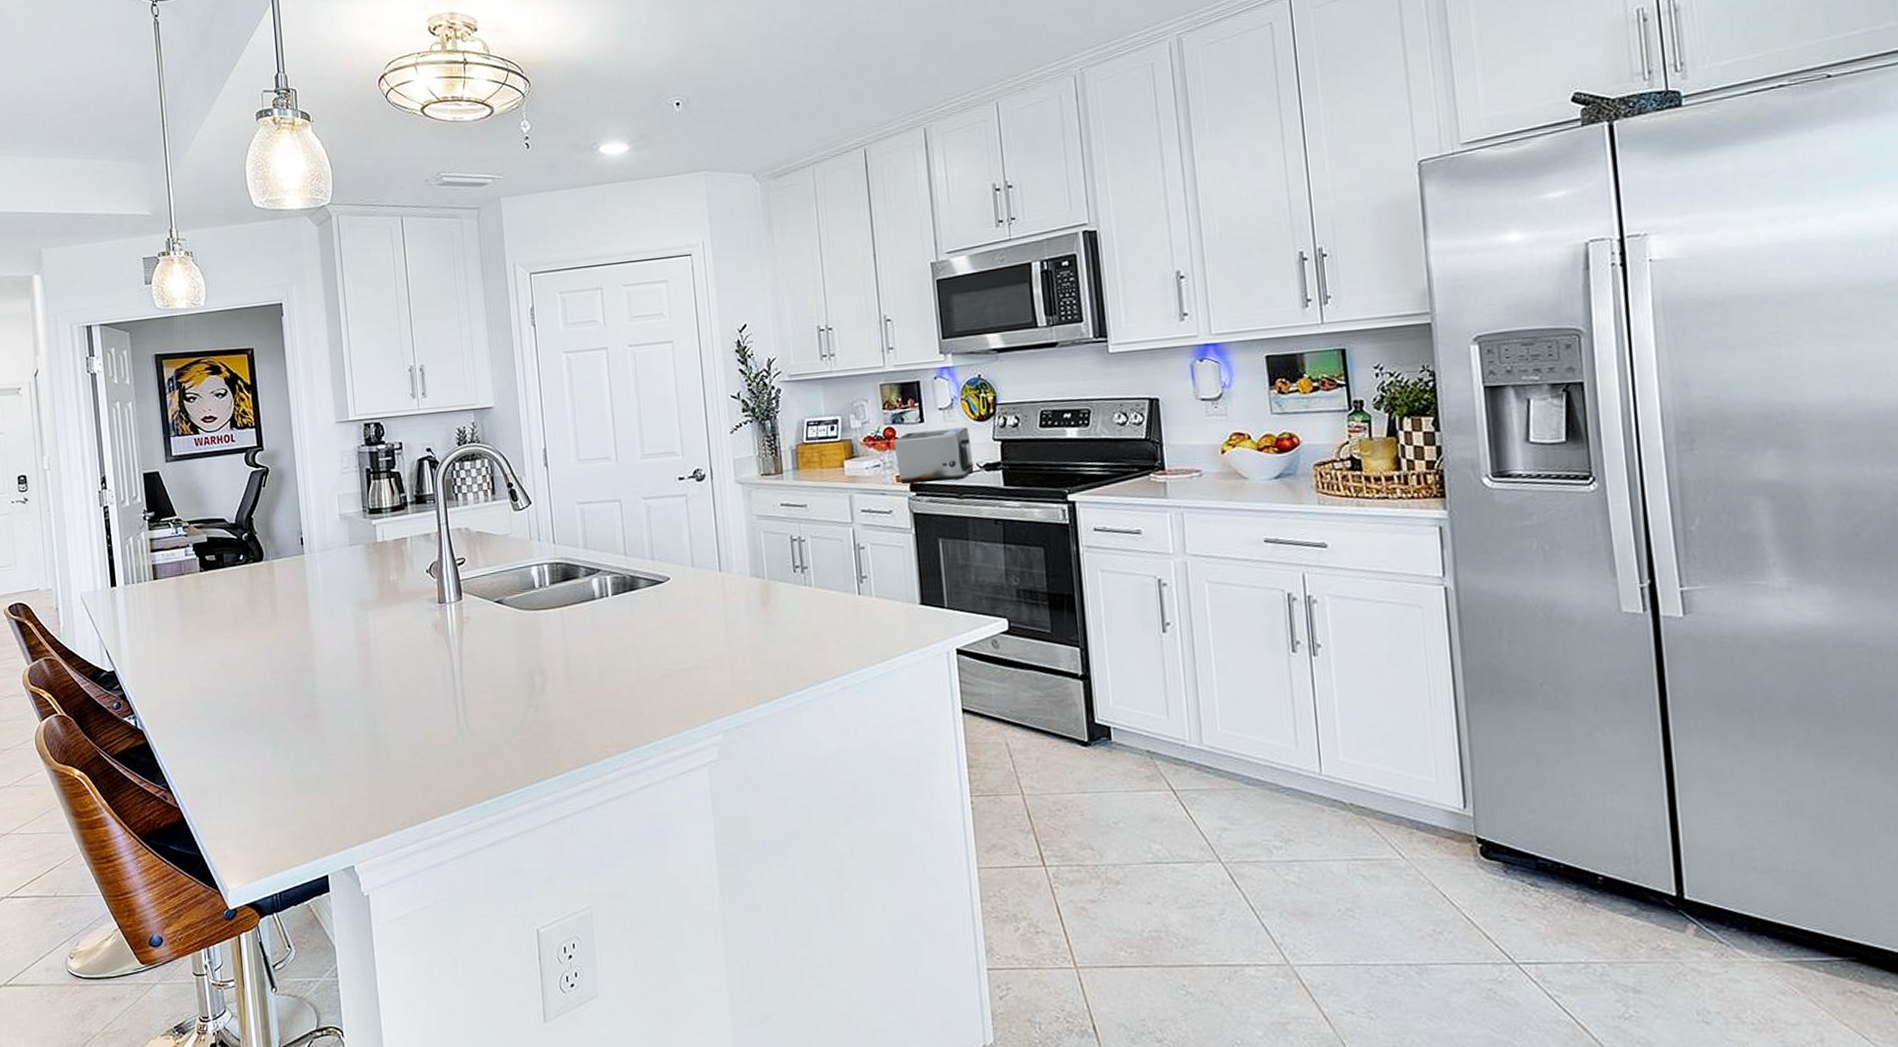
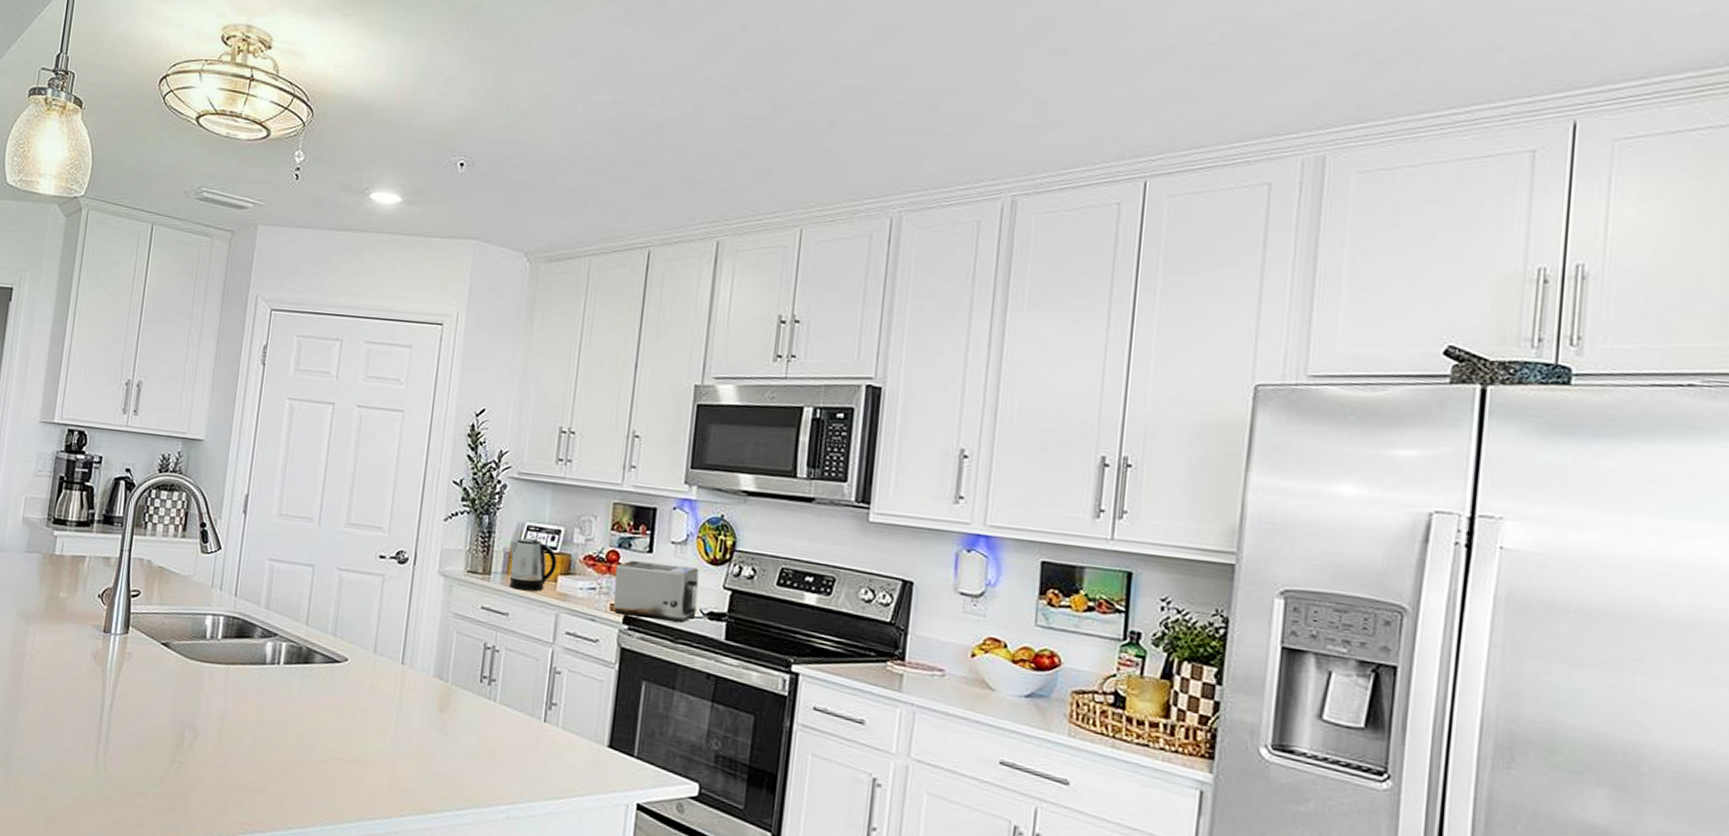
kettle: none [795,432,841,482] -> present [508,537,557,592]

